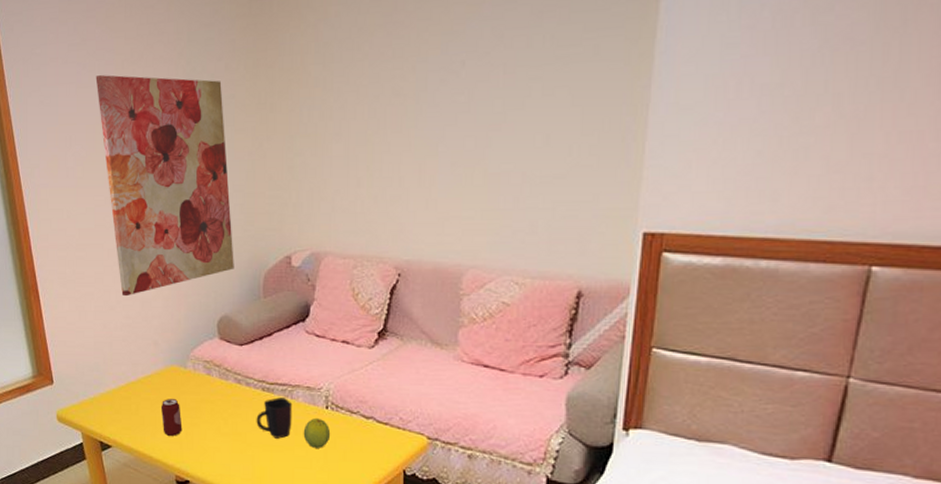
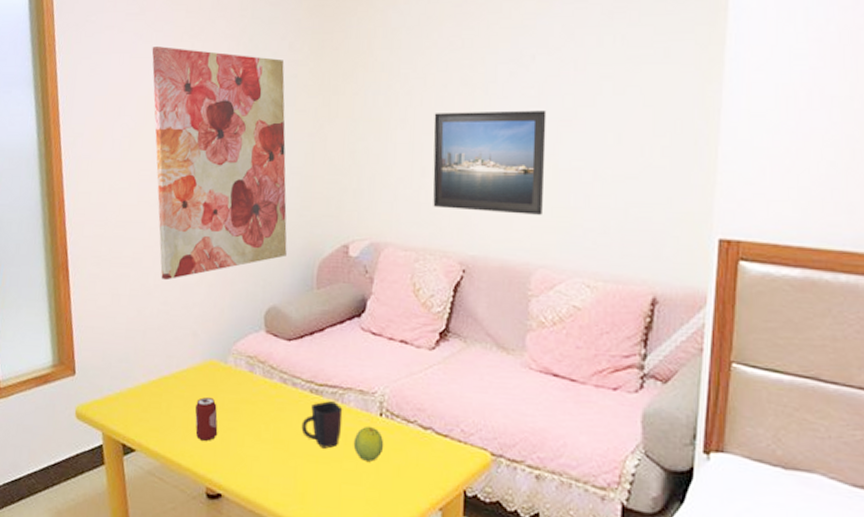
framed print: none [367,116,477,219] -> present [433,110,547,215]

